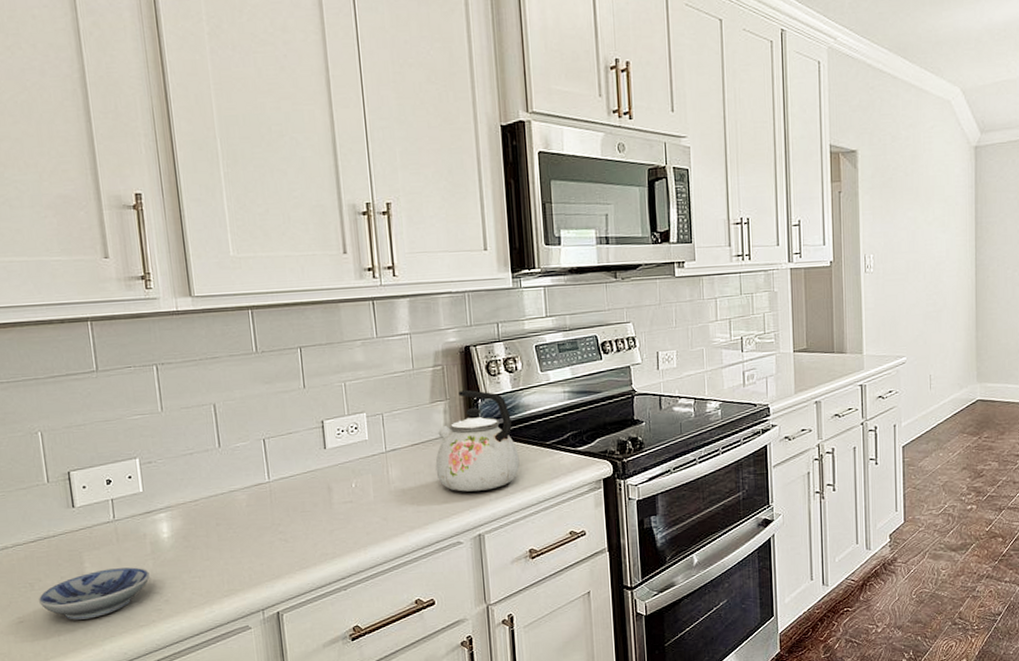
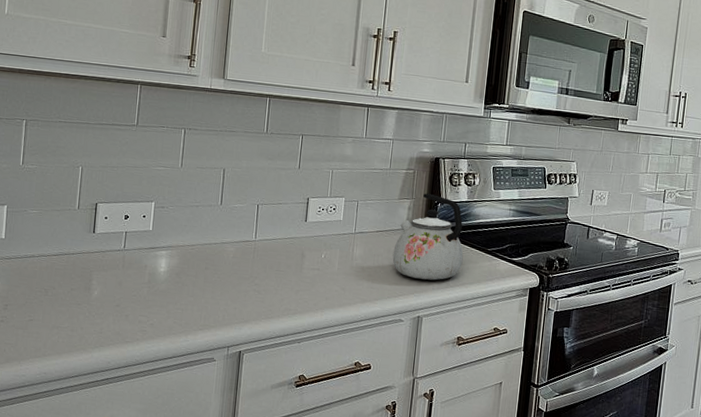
bowl: present [38,567,150,620] -> none [48,288,143,328]

